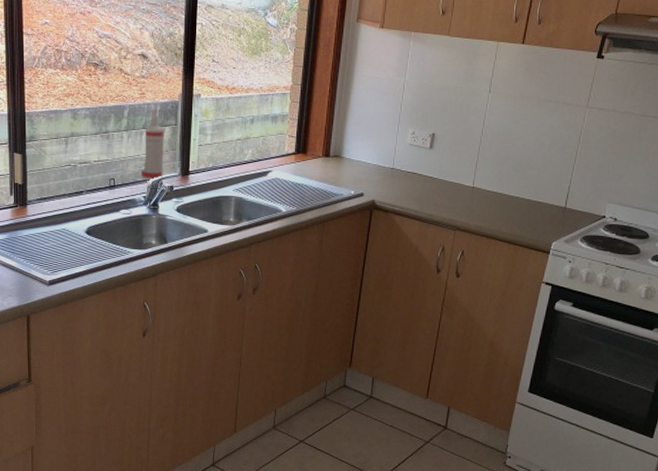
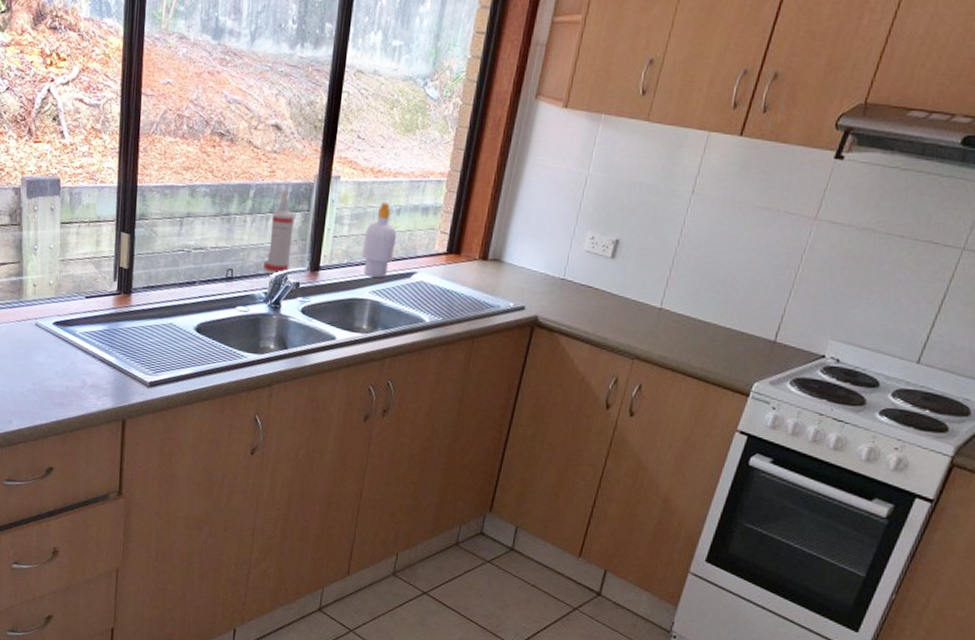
soap bottle: none [225,114,252,177] -> present [362,202,396,278]

